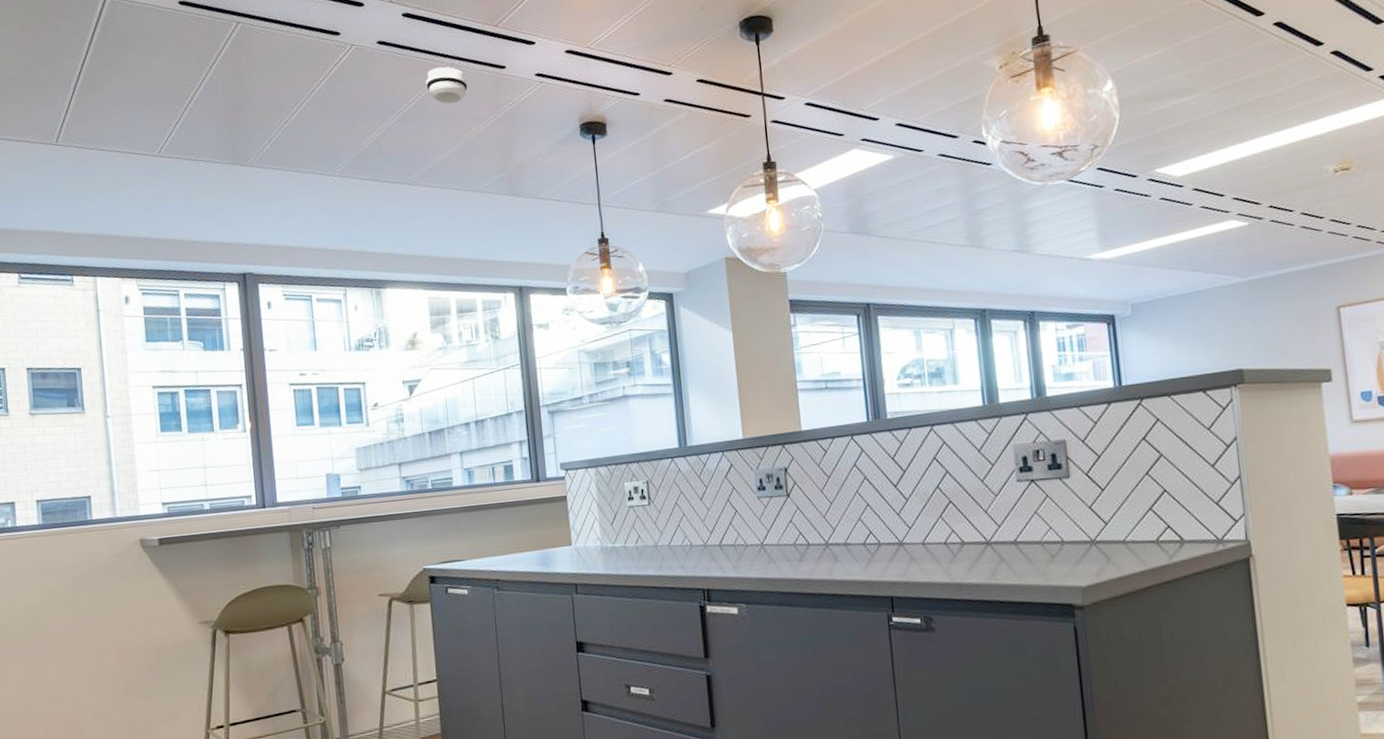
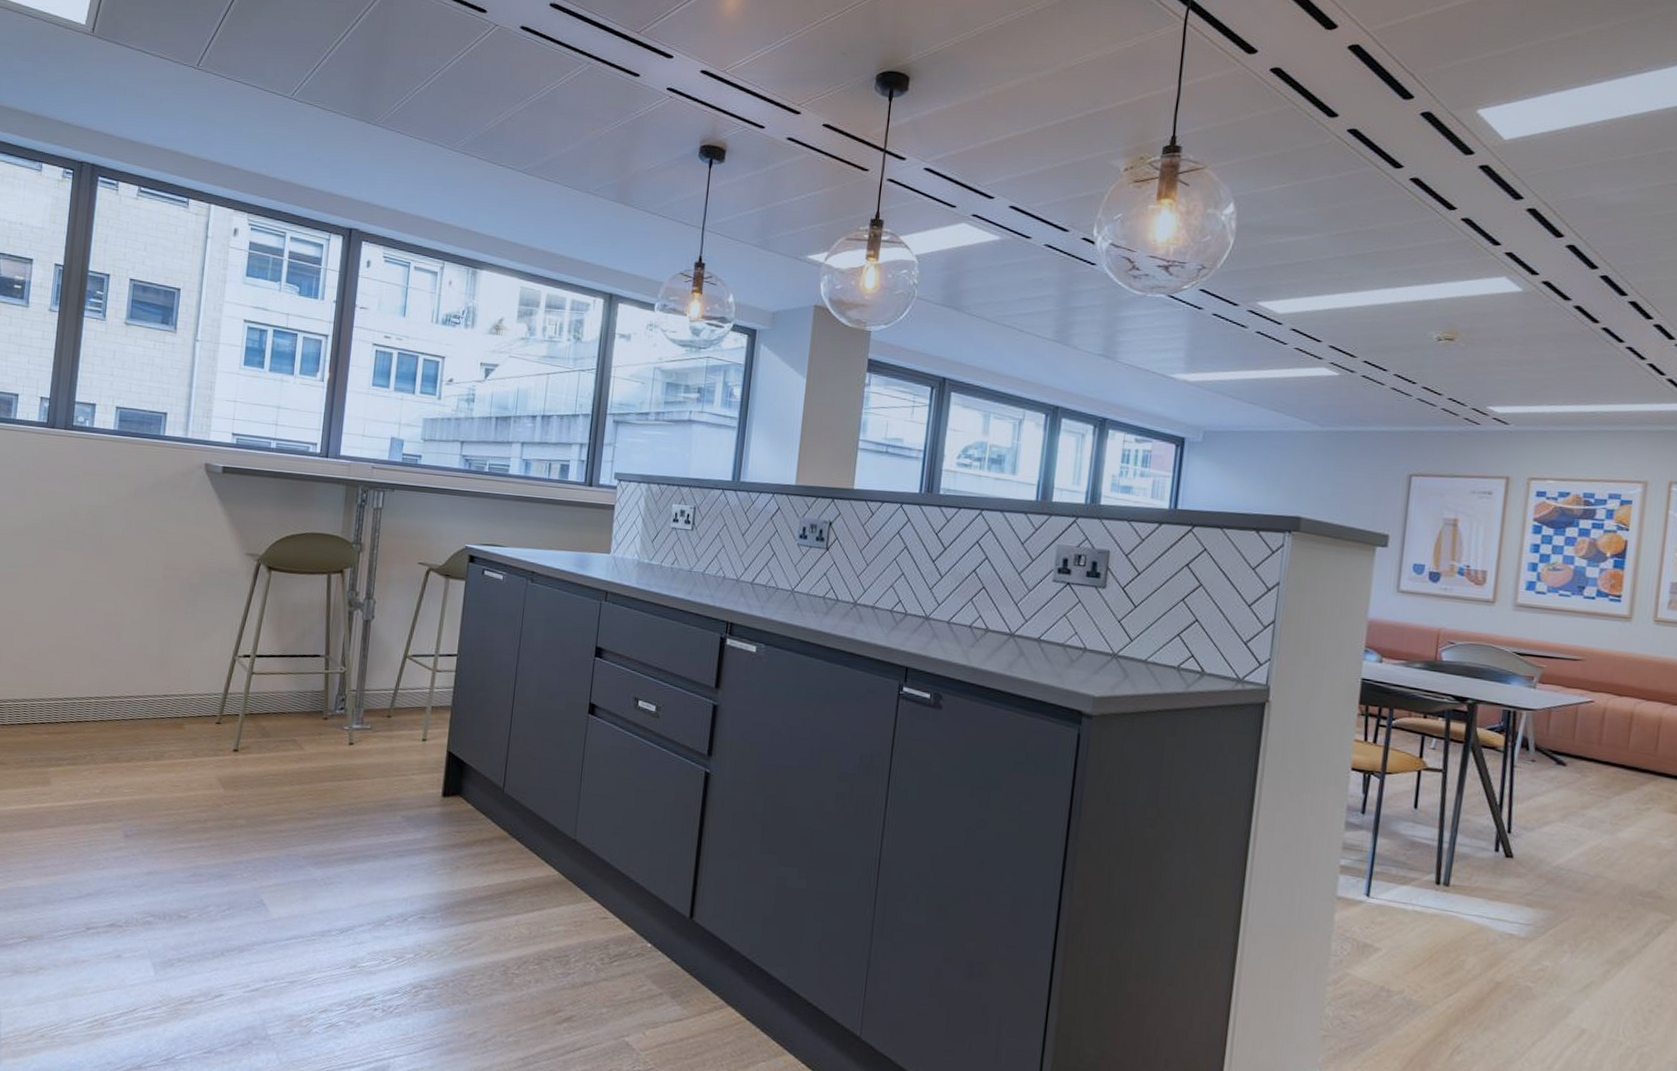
smoke detector: present [425,66,468,104] -> none [559,62,600,102]

